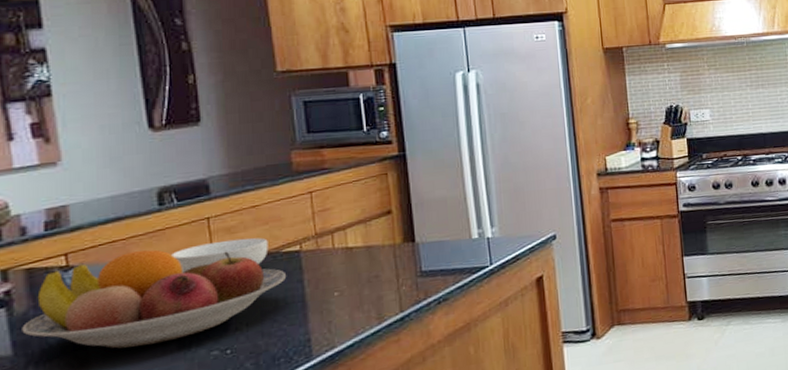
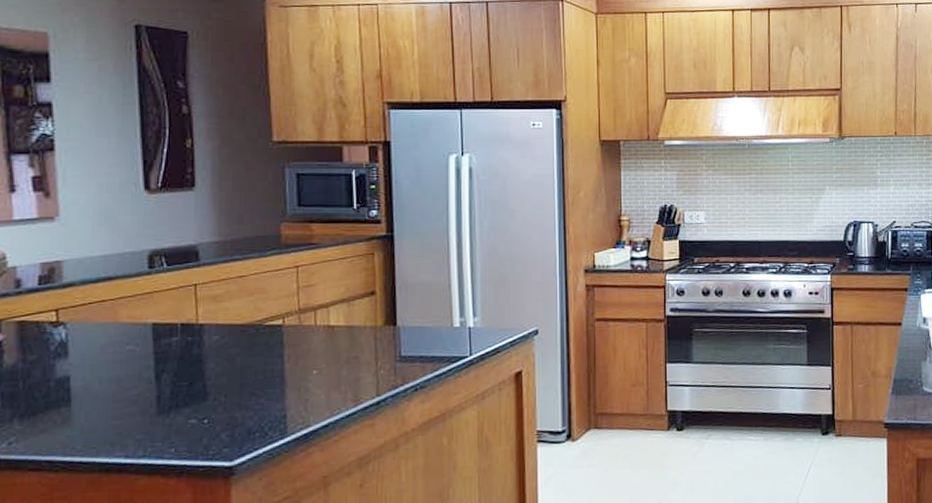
fruit bowl: present [22,249,287,349] -> none [10,312,268,409]
cereal bowl: present [171,237,269,273] -> none [158,308,252,338]

